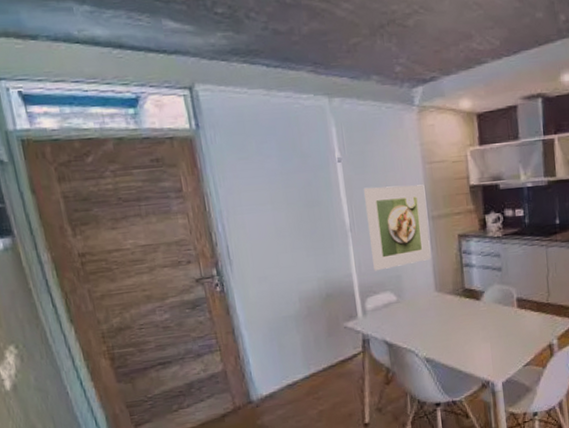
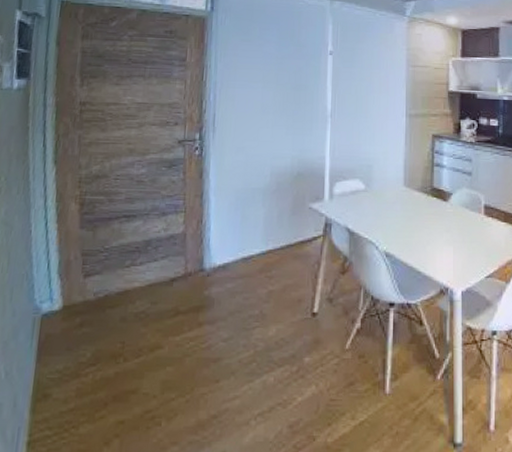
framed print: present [364,184,431,271] -> none [347,80,406,158]

